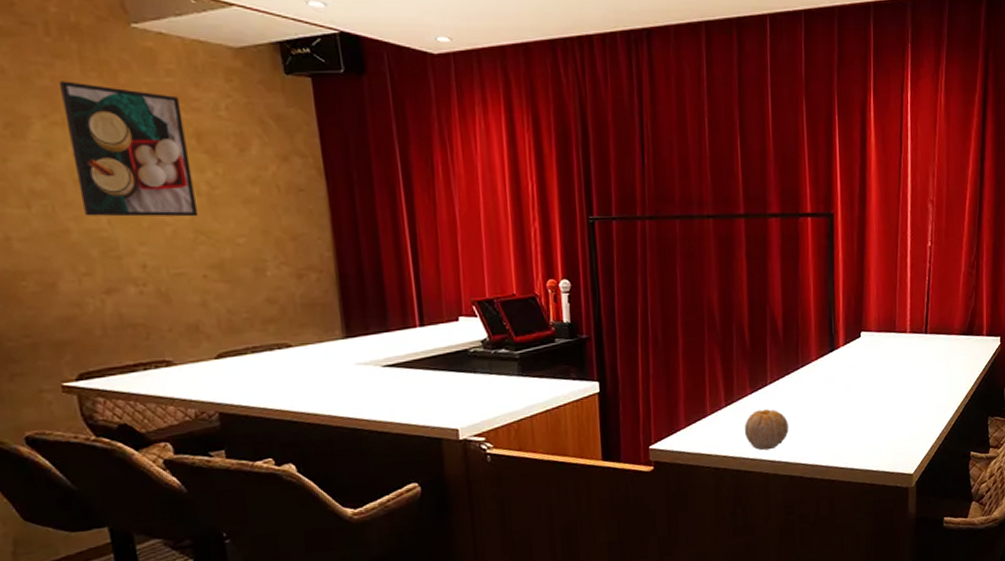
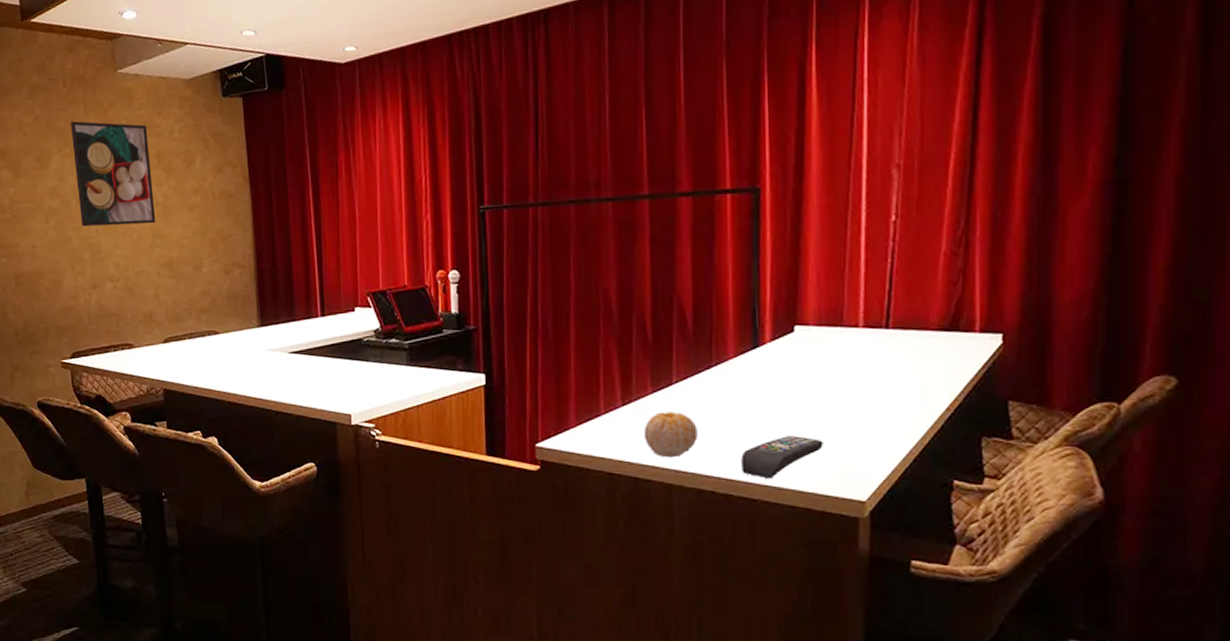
remote control: none [823,424,883,462] -> present [741,436,823,479]

